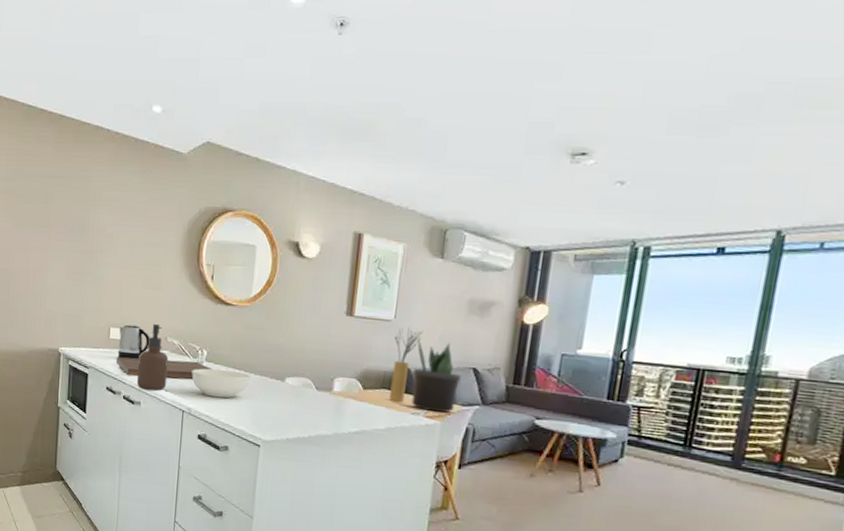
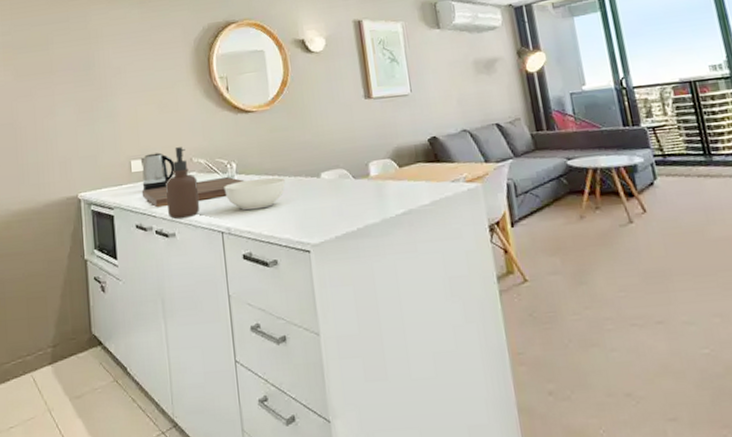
vase: present [389,327,423,402] -> none [416,97,441,173]
planter: present [411,336,462,413] -> none [437,104,491,176]

